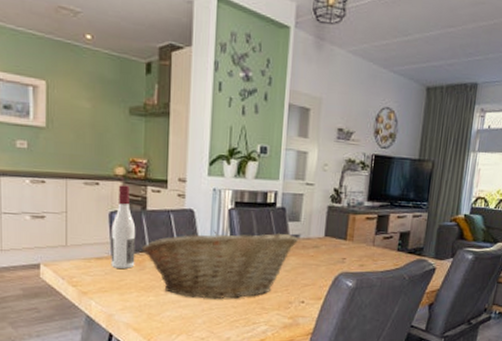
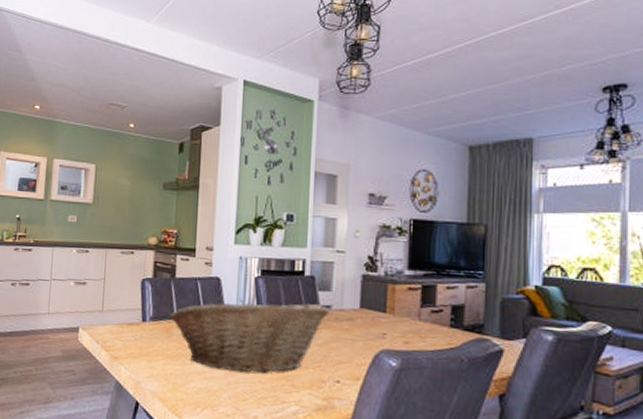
wine bottle: present [111,185,136,269] -> none [140,254,165,335]

